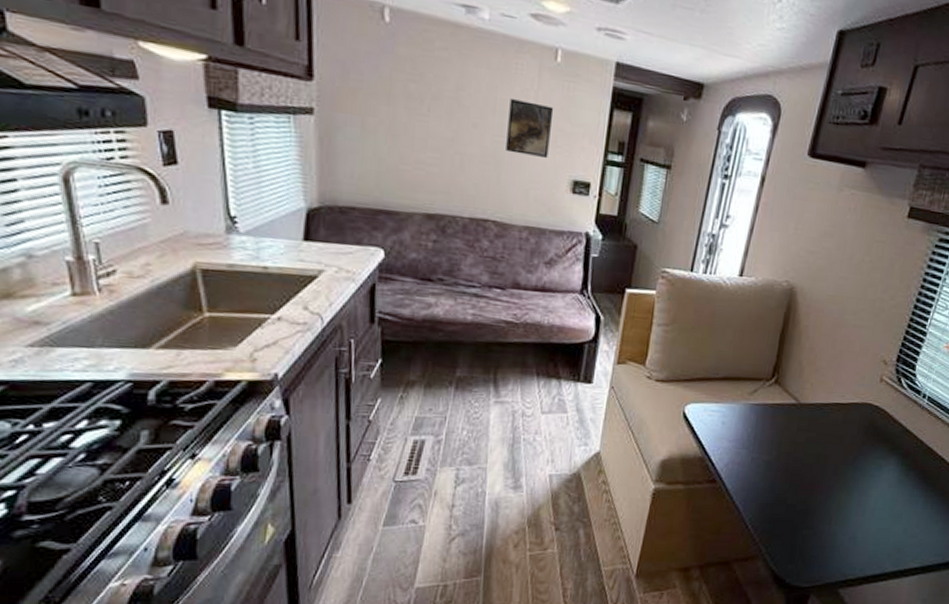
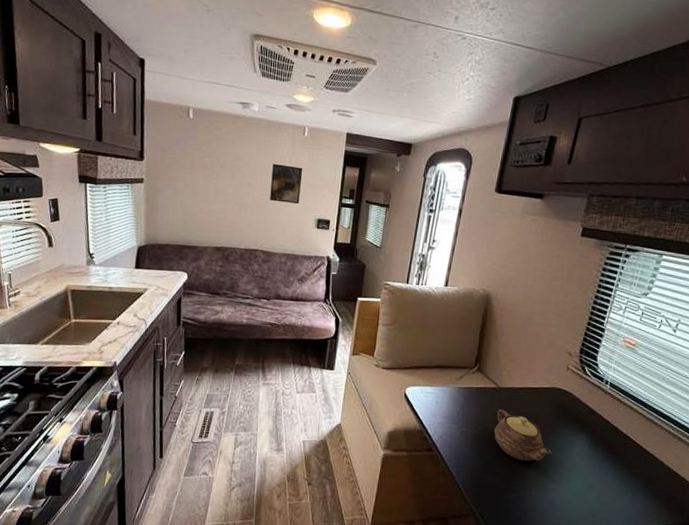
teapot: none [791,429,858,491] -> present [494,409,552,462]

